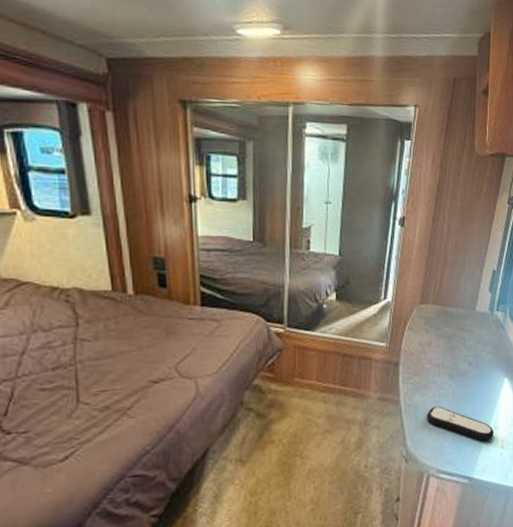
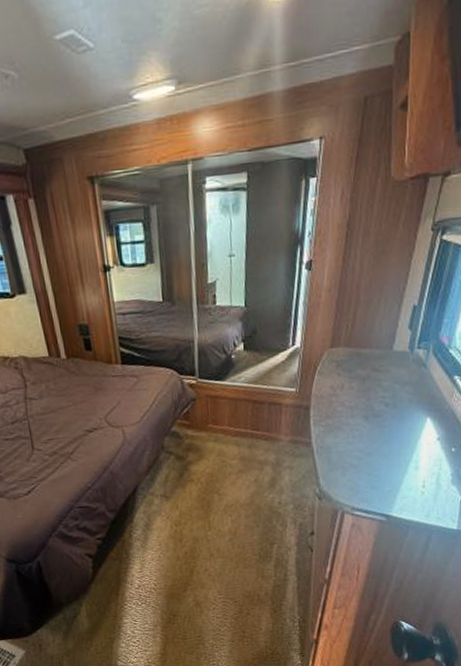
remote control: present [426,406,494,442] -> none [339,447,414,481]

